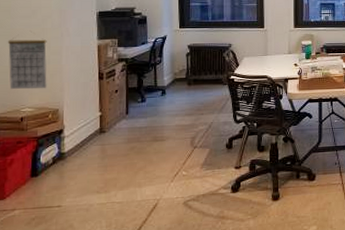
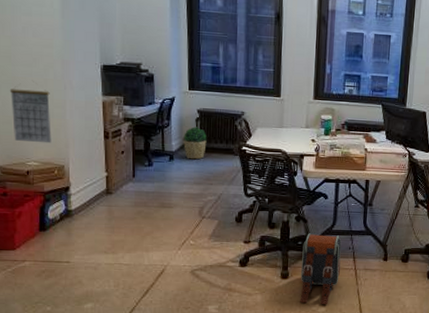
potted plant: none [175,61,197,92] -> present [183,127,207,160]
backpack: none [291,152,328,223] -> present [300,233,342,305]

